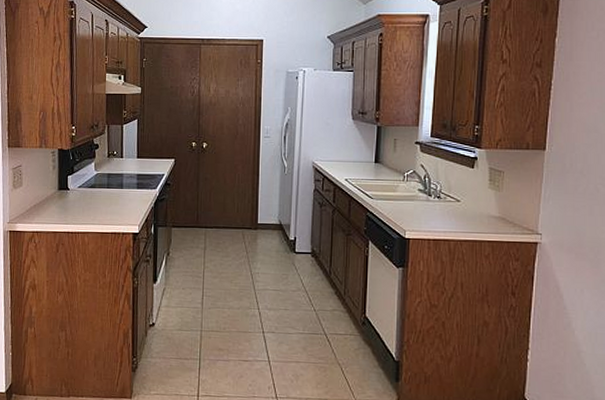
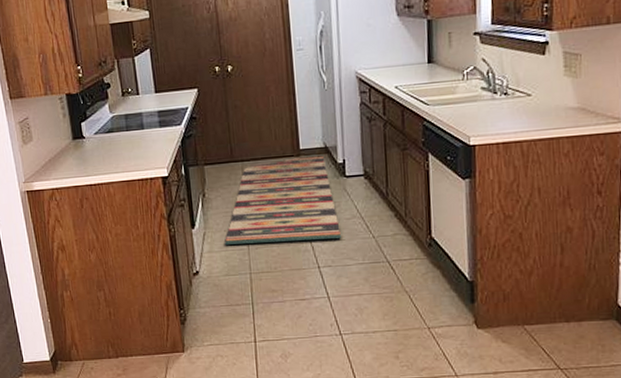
rug: none [182,229,287,309] -> present [225,154,342,245]

